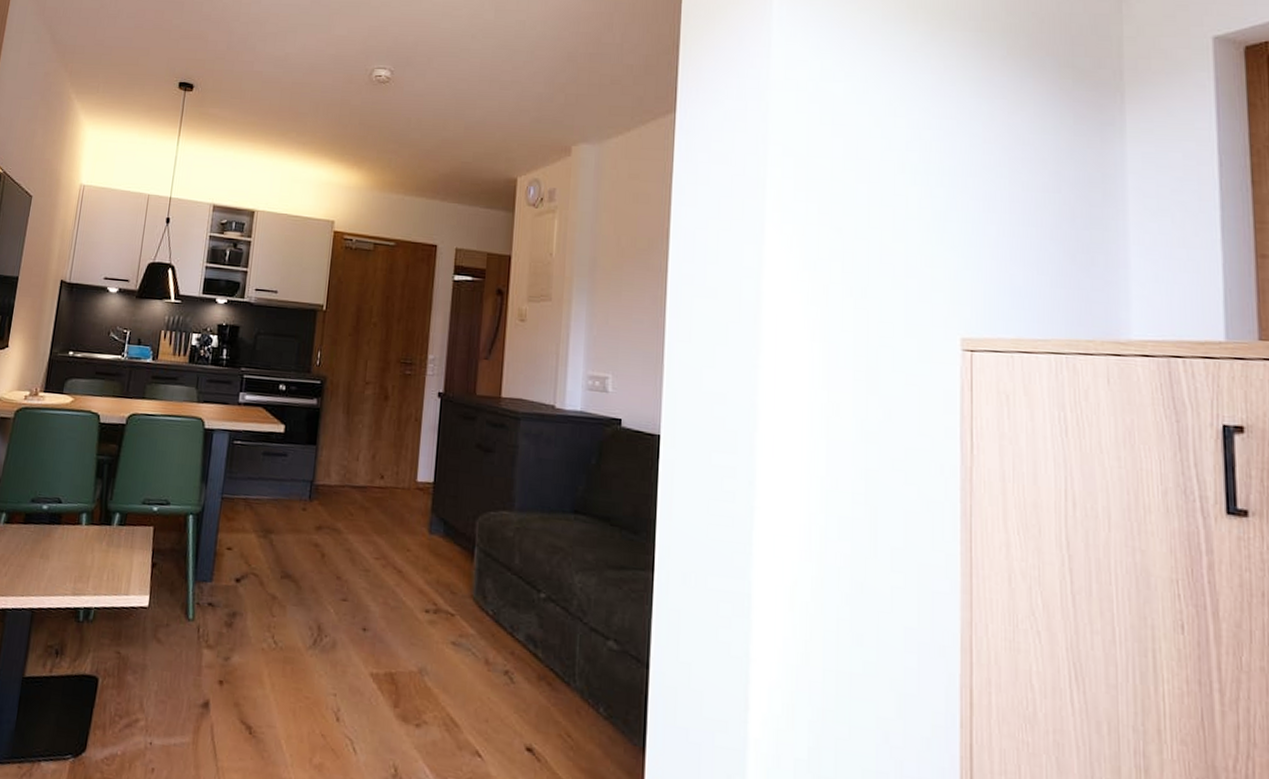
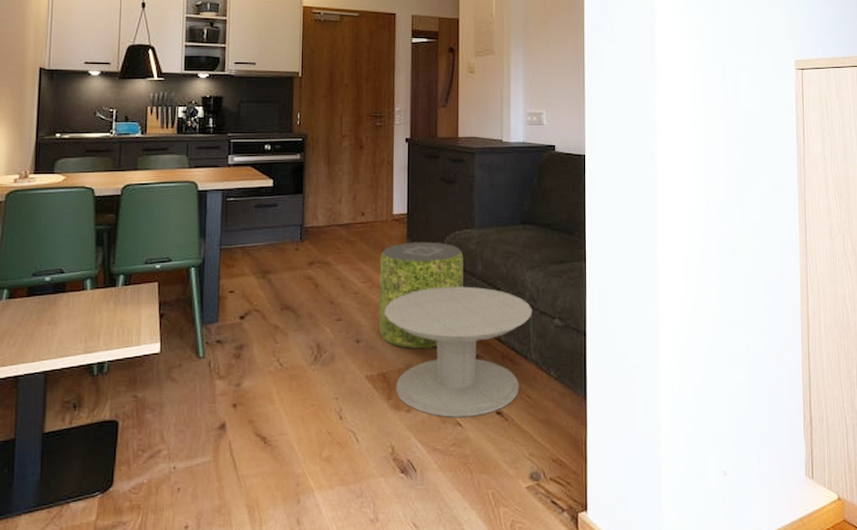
pouf: none [390,517,498,652] -> present [378,241,463,349]
side table: none [398,577,580,749] -> present [385,286,532,418]

